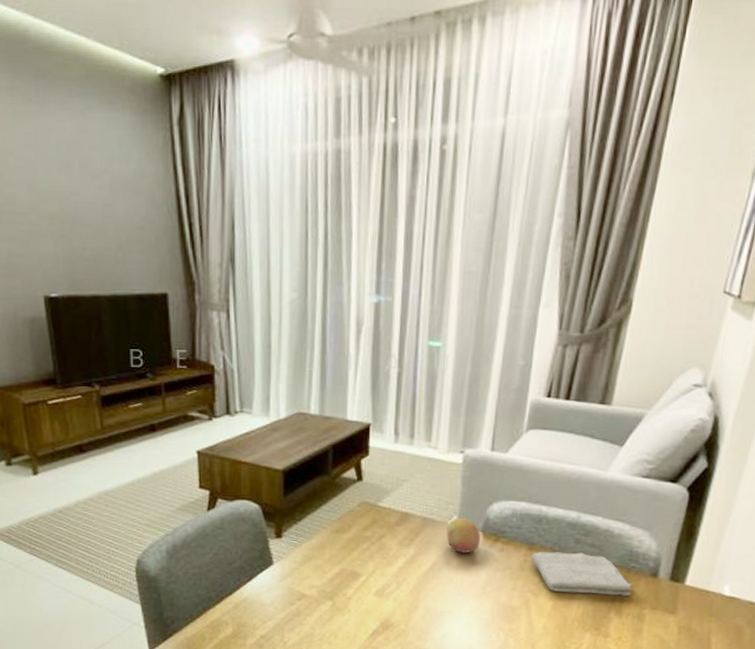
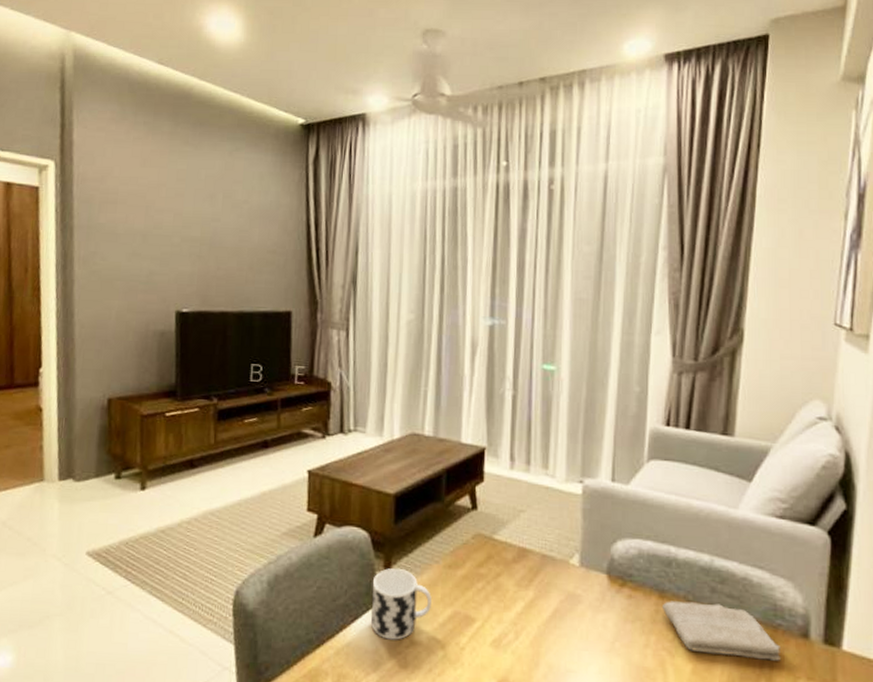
cup: none [265,534,320,594] -> present [371,567,432,640]
fruit: present [446,518,480,553] -> none [568,557,605,599]

